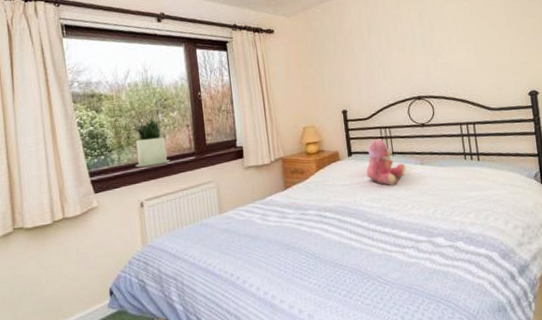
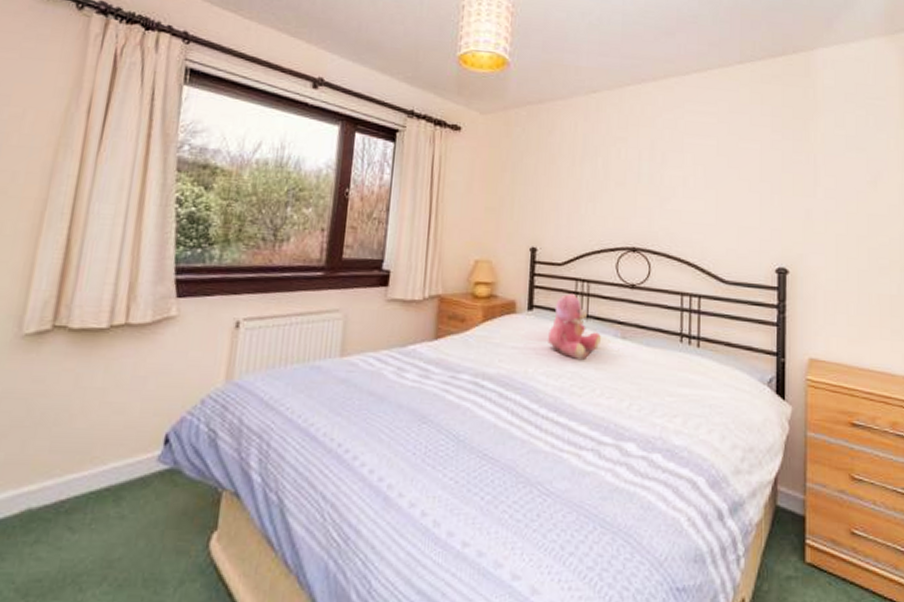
planter: present [132,118,171,168] -> none [241,210,290,277]

